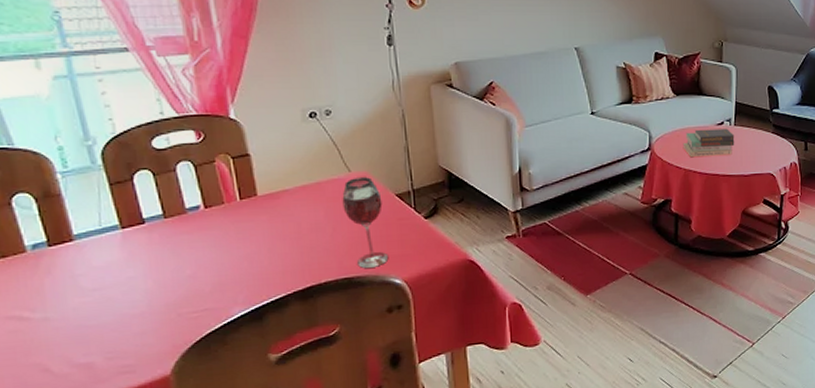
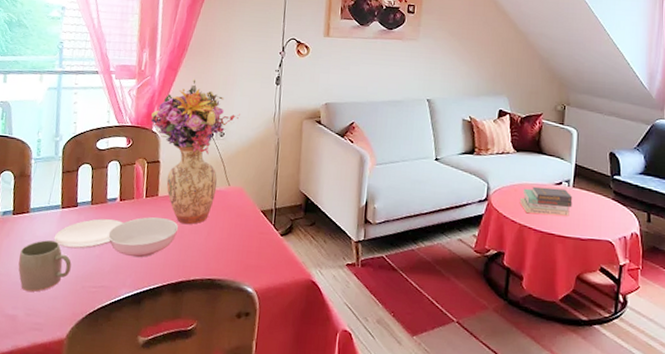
mug: none [74,268,156,333] -> present [18,240,72,292]
plate: none [120,231,216,274] -> present [53,218,123,249]
bowl: none [197,219,294,270] -> present [107,217,179,258]
flower arrangement: none [224,46,348,224] -> present [151,78,240,225]
wineglass: present [342,177,389,268] -> none [218,191,250,273]

